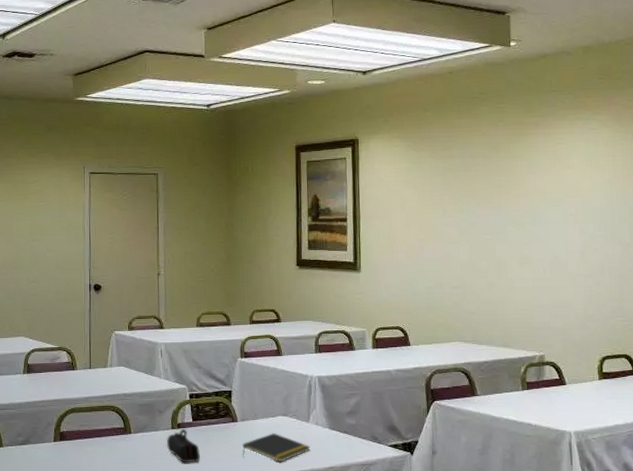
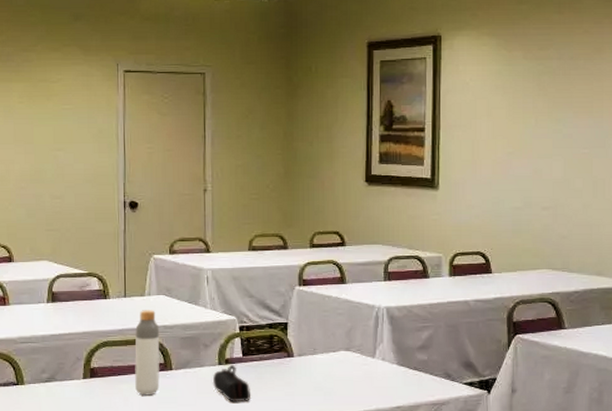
bottle: none [98,380,121,457] -> present [135,310,160,396]
notepad: present [242,433,310,463] -> none [298,369,375,402]

